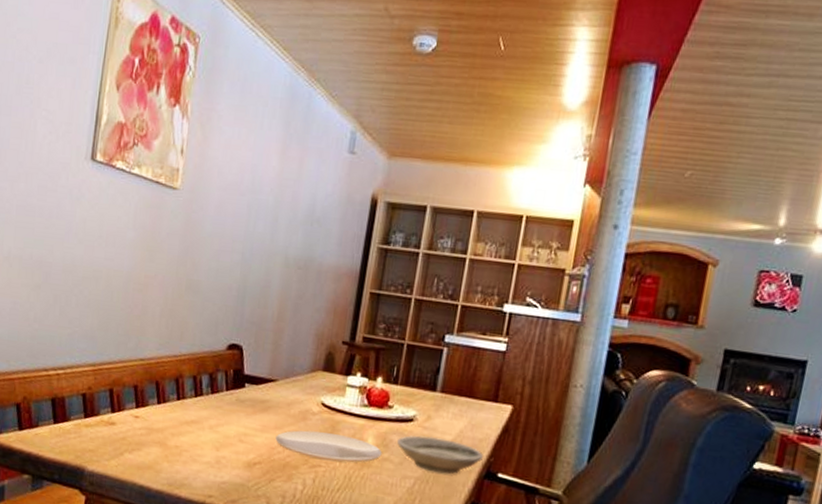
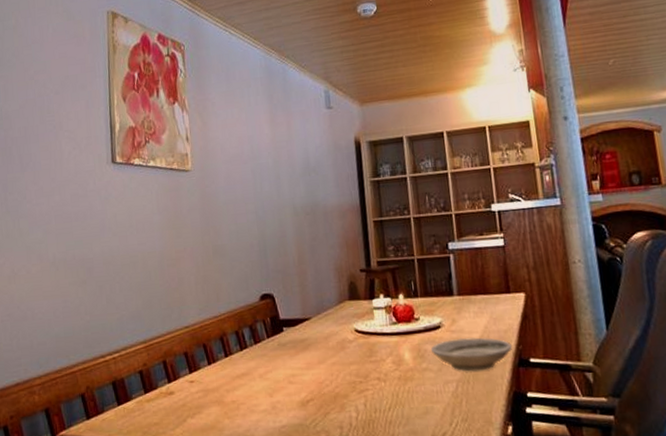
plate: present [275,430,382,463] -> none [321,355,421,384]

